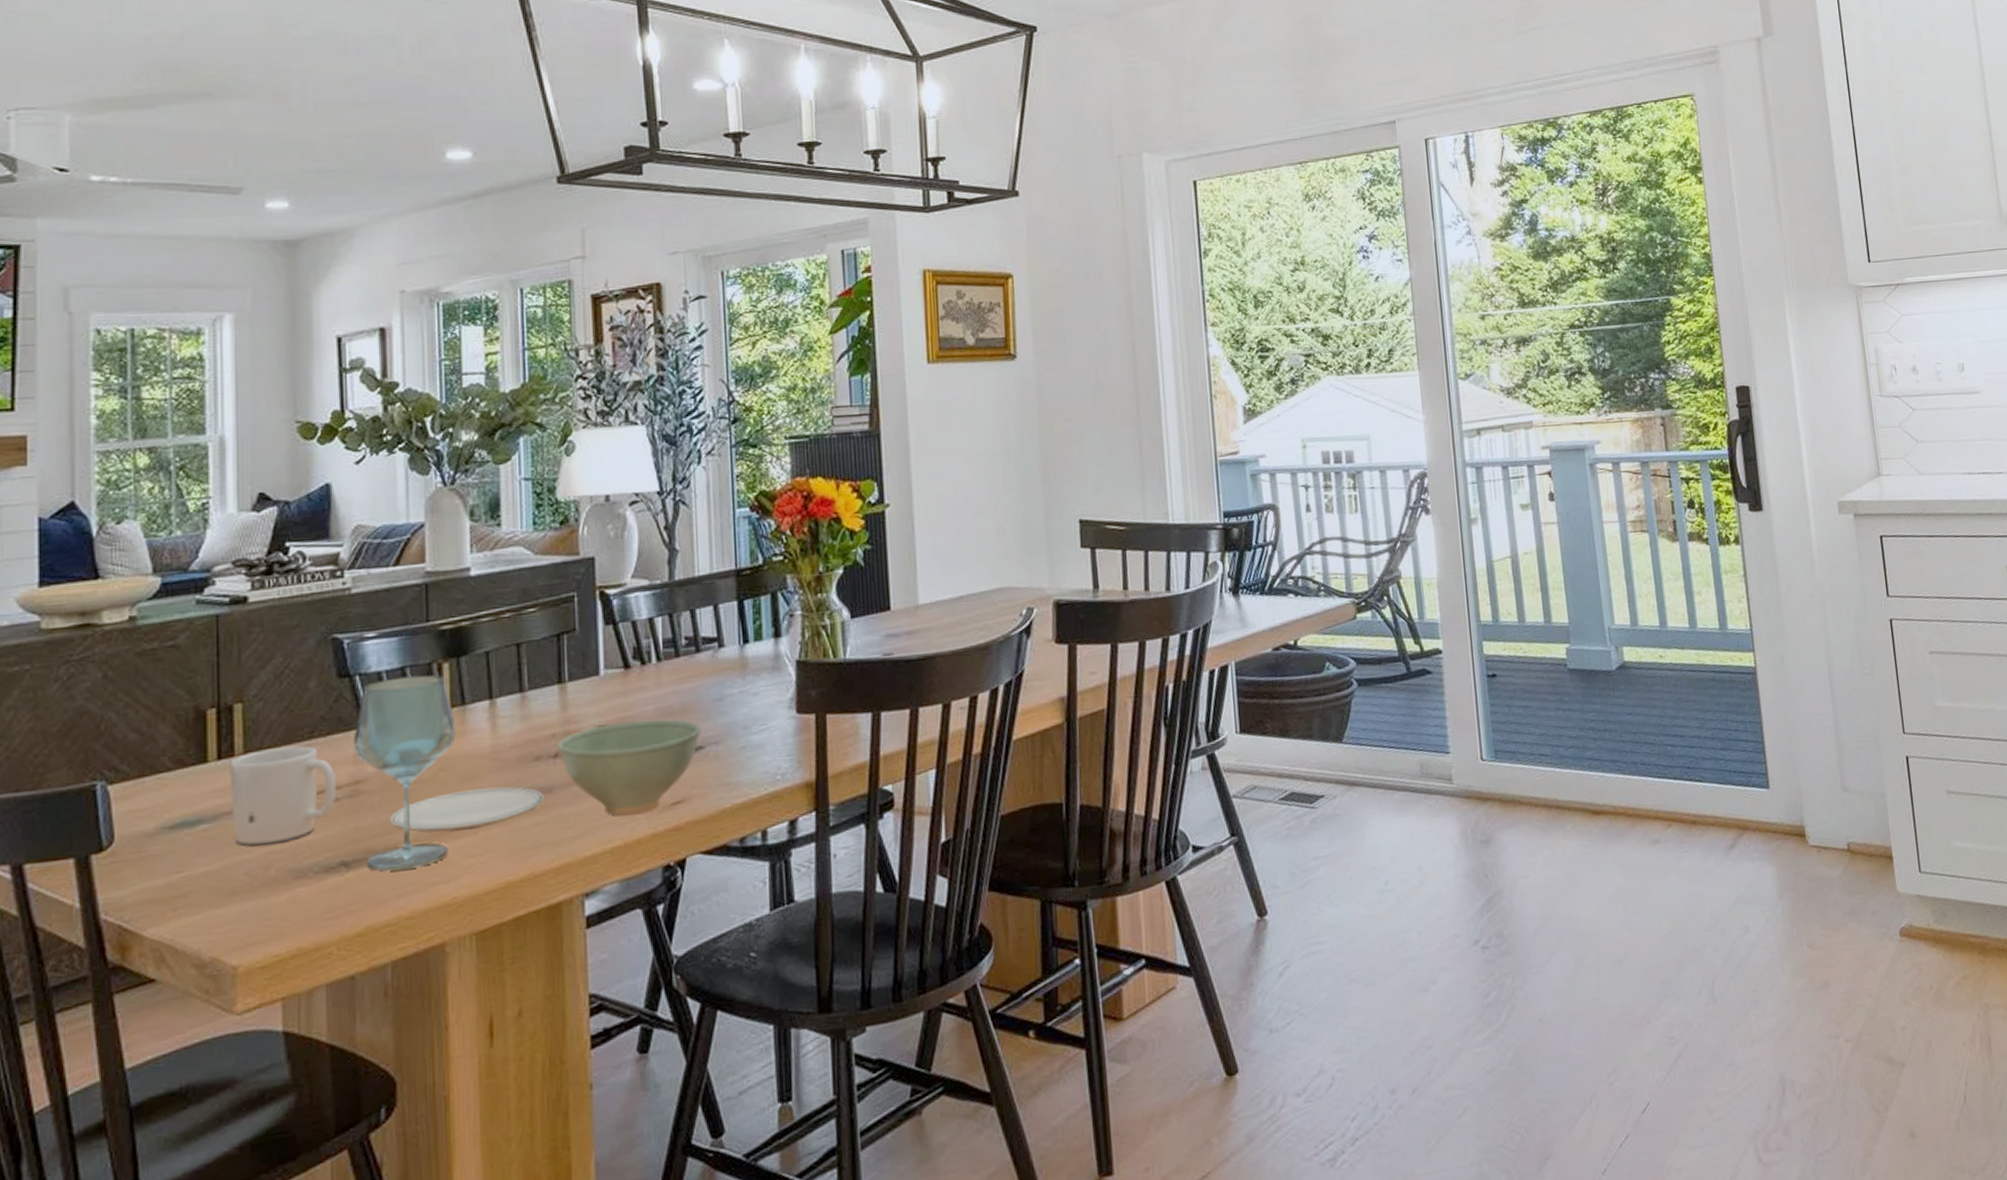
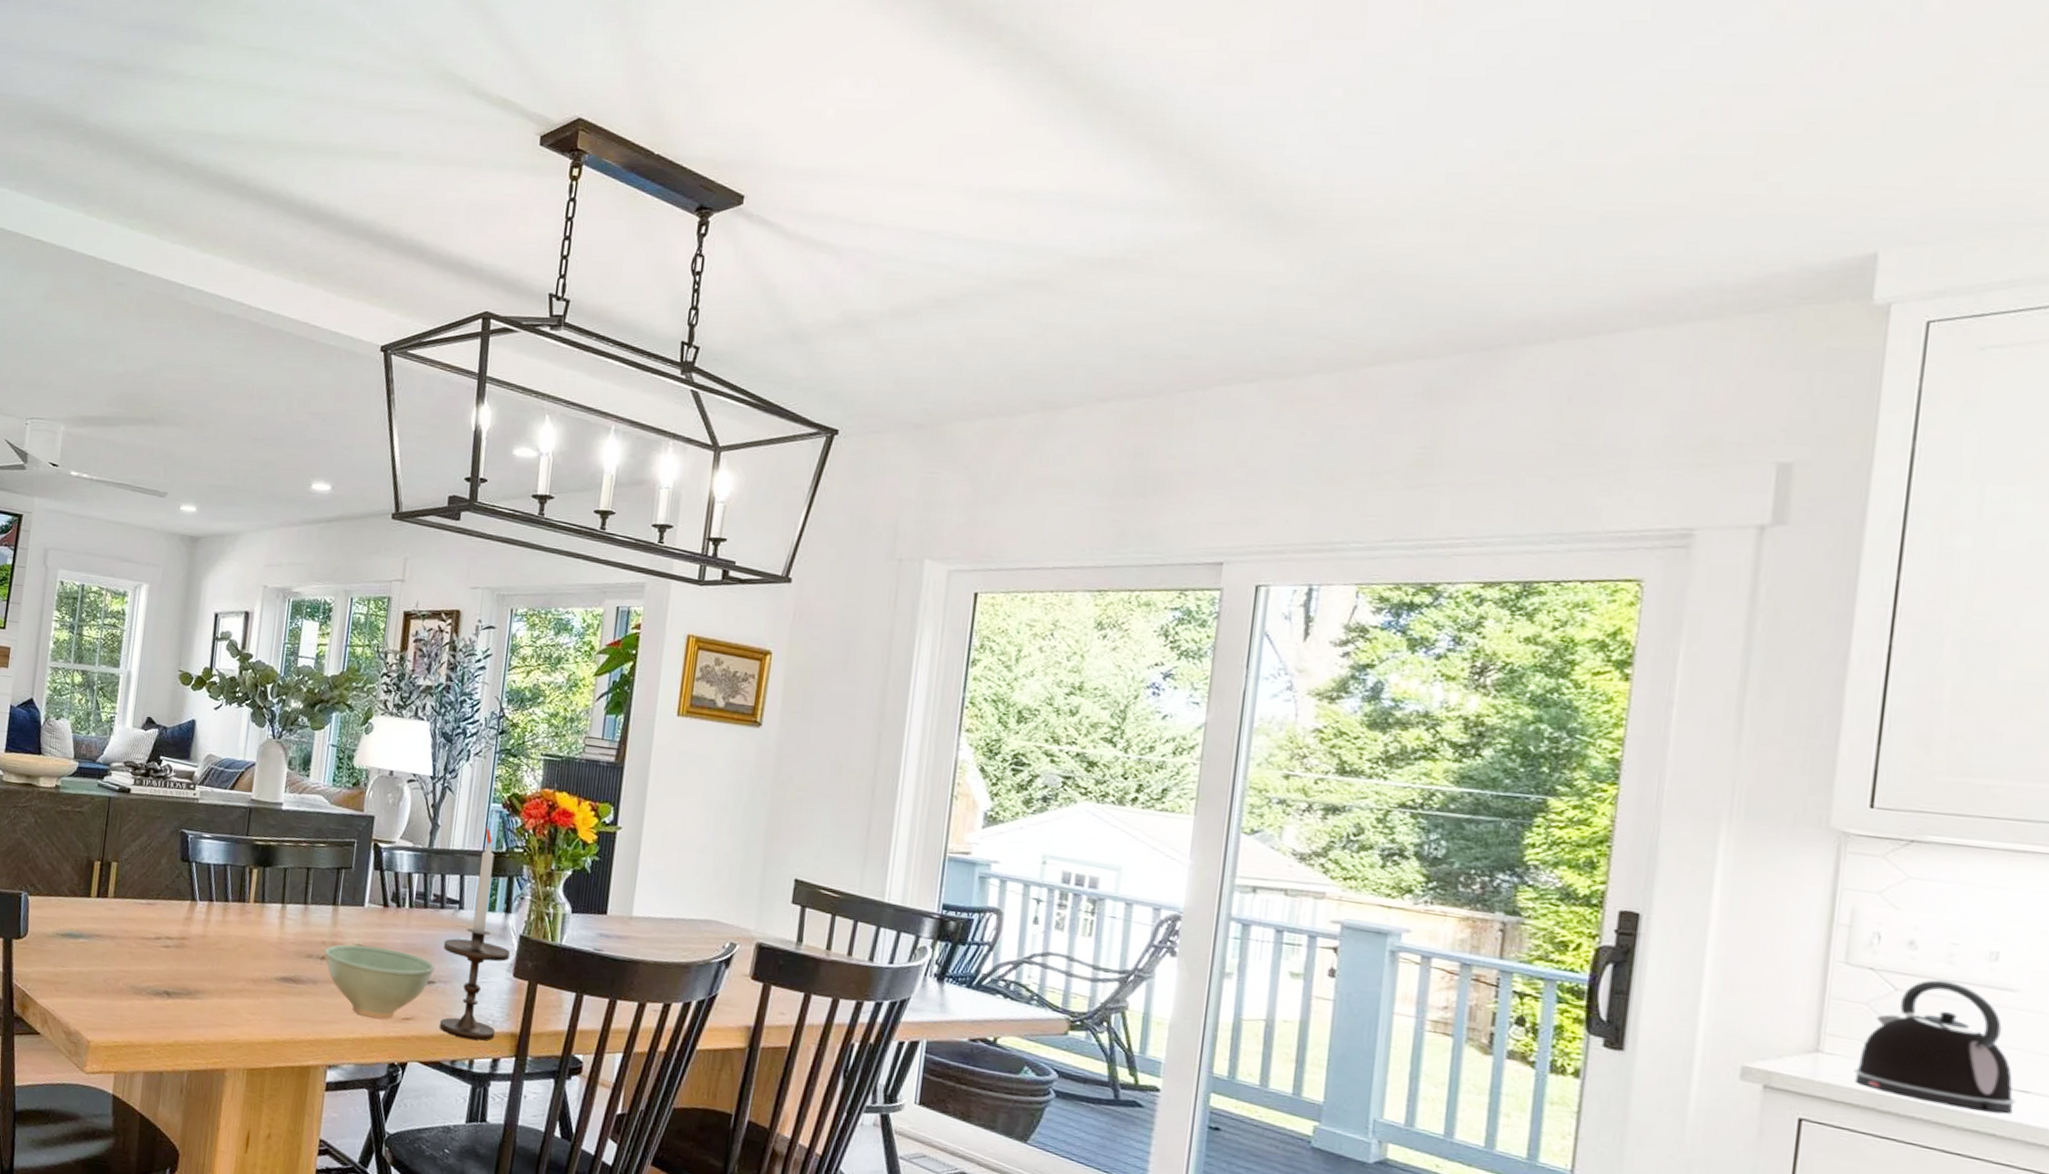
mug: present [230,745,337,847] -> none [99,898,171,967]
wine glass: present [353,674,456,872] -> none [181,870,256,1011]
plate: present [389,786,543,833] -> none [201,963,310,996]
candlestick: none [706,537,789,807] -> present [439,825,511,1041]
kettle: none [1903,395,1997,499] -> present [1854,979,2017,1115]

